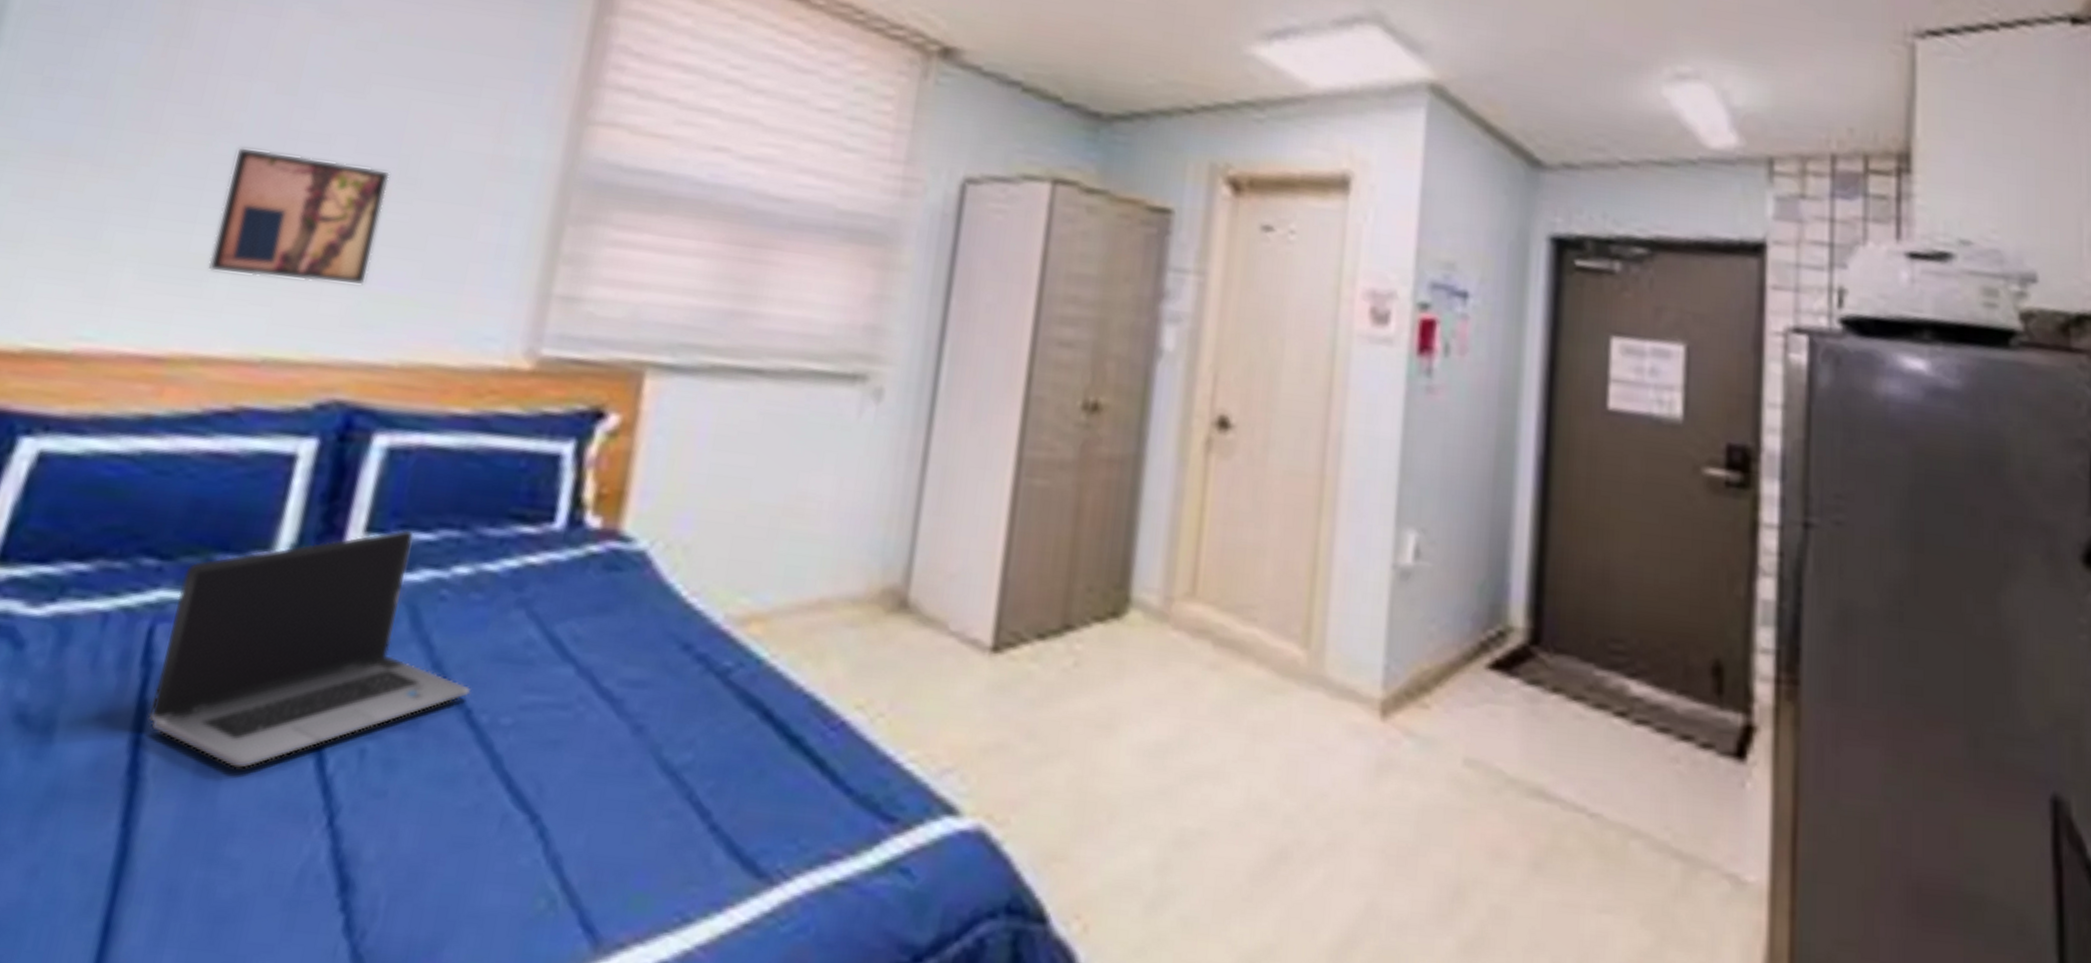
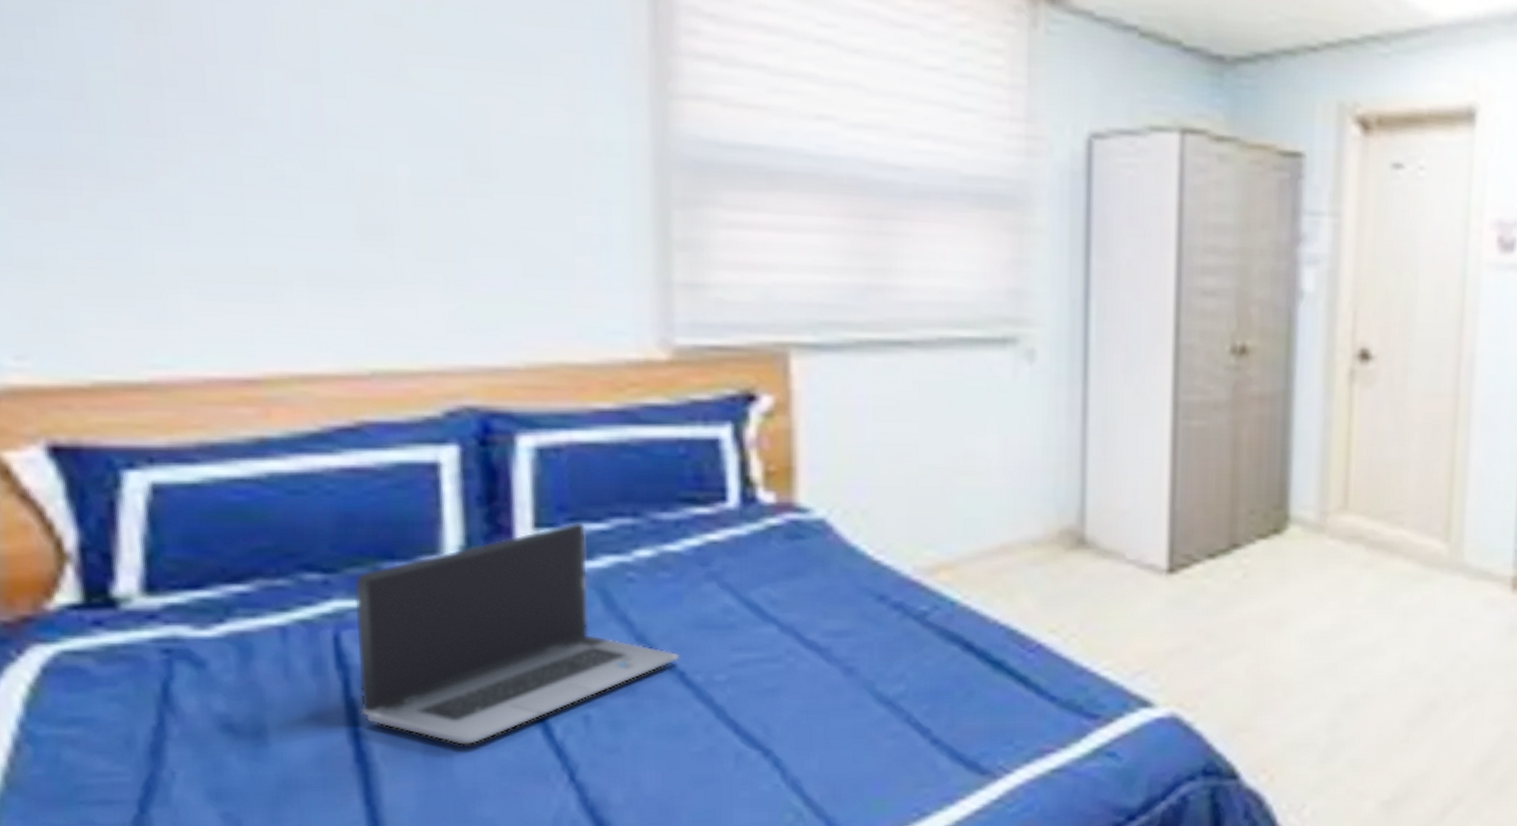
wall art: present [208,146,390,286] -> none [267,146,464,289]

